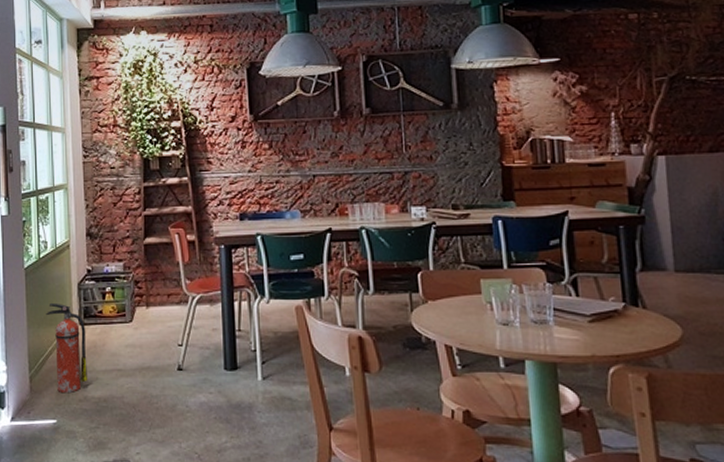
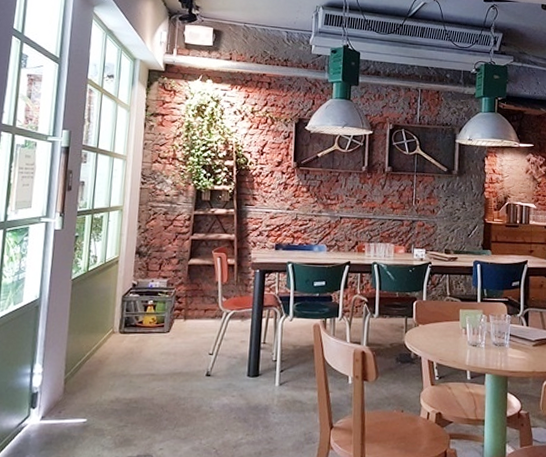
fire extinguisher: present [46,302,87,394] -> none [88,312,125,395]

